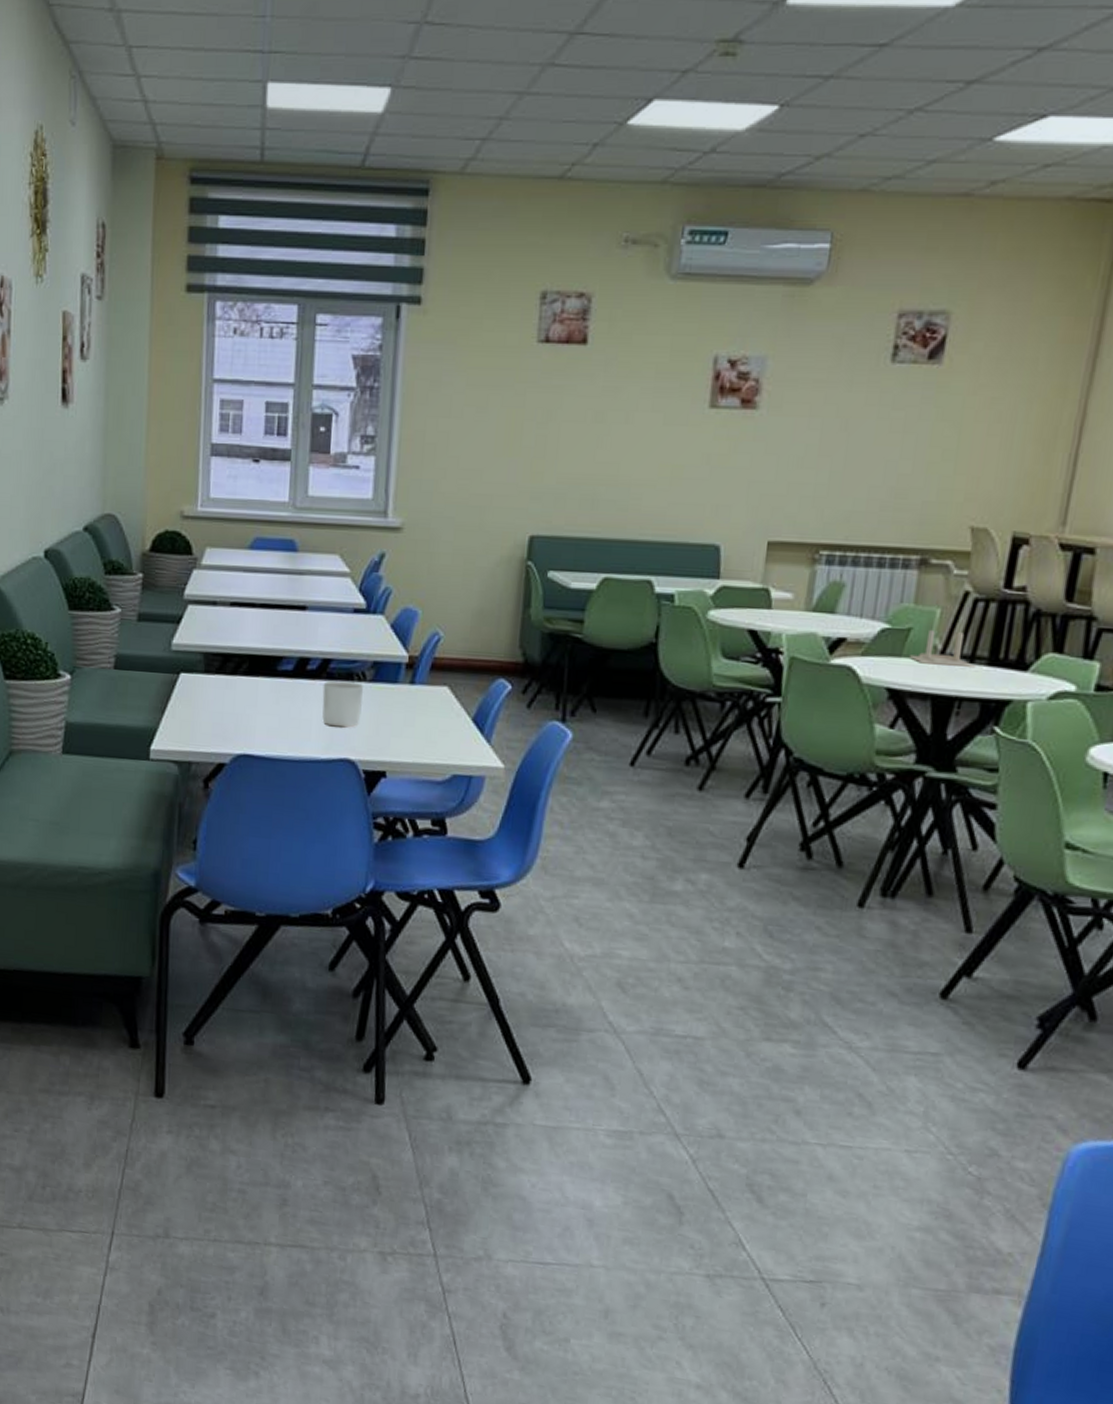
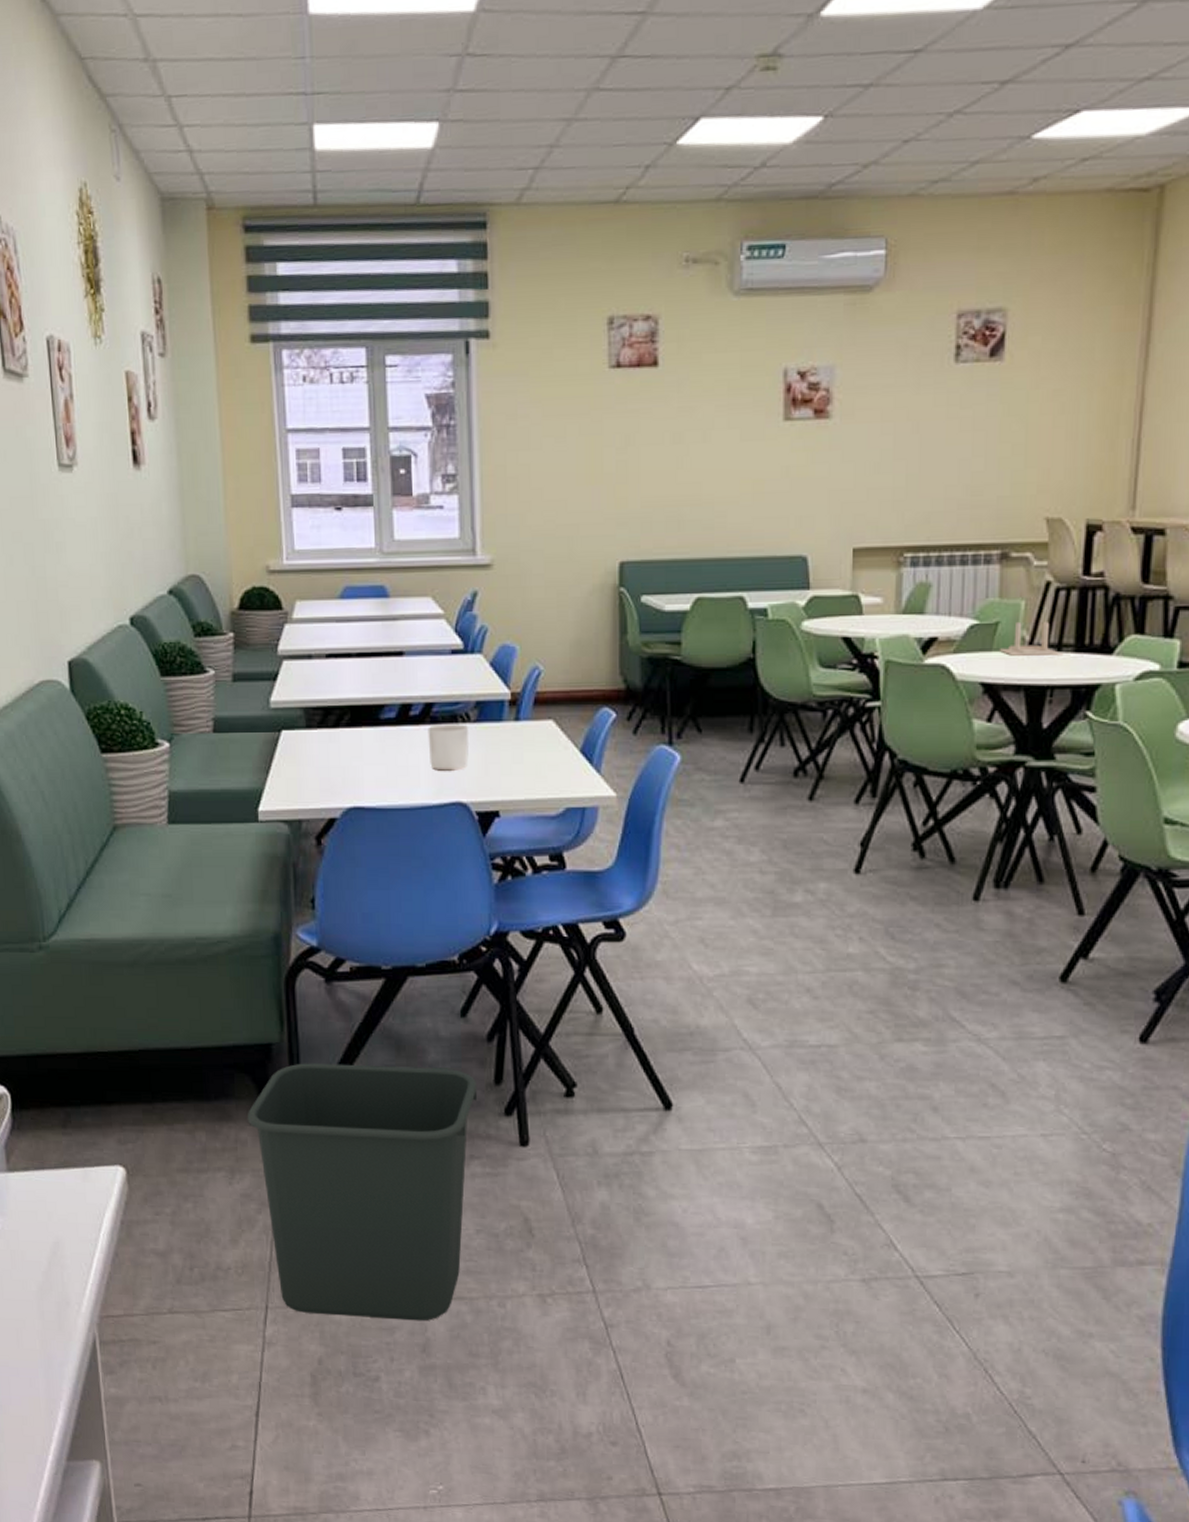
garbage can: none [111,999,339,1265] -> present [247,1063,478,1321]

